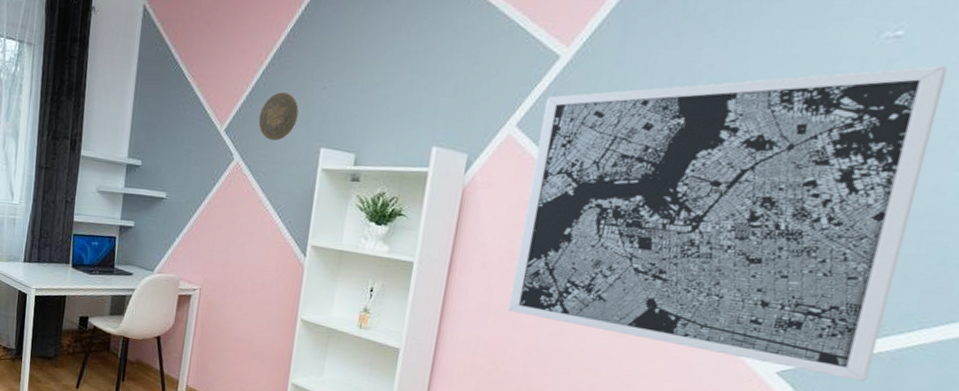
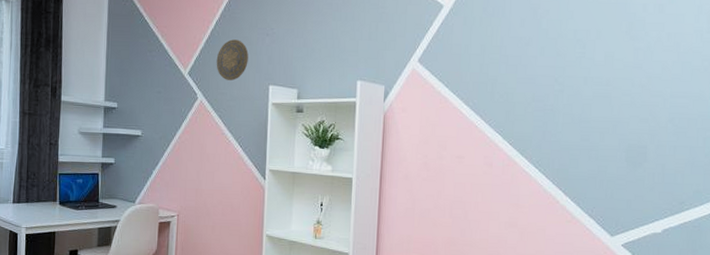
wall art: present [507,65,948,382] -> none [428,8,696,246]

